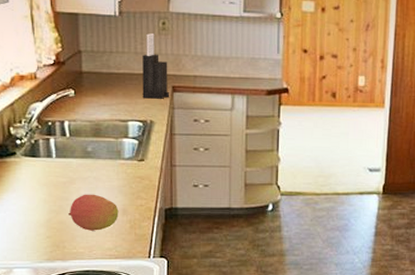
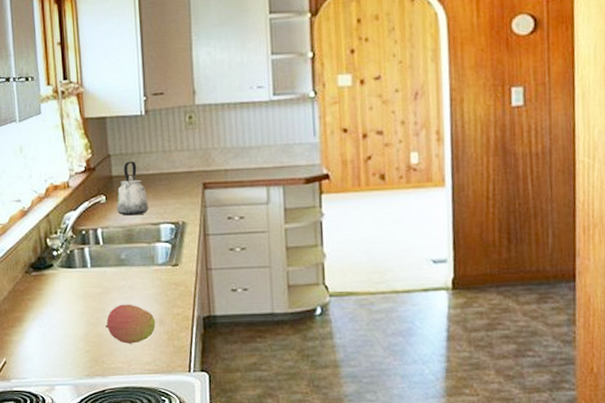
kettle: none [85,59,118,111] -> present [116,161,149,216]
knife block: present [142,33,169,99] -> none [170,129,200,199]

